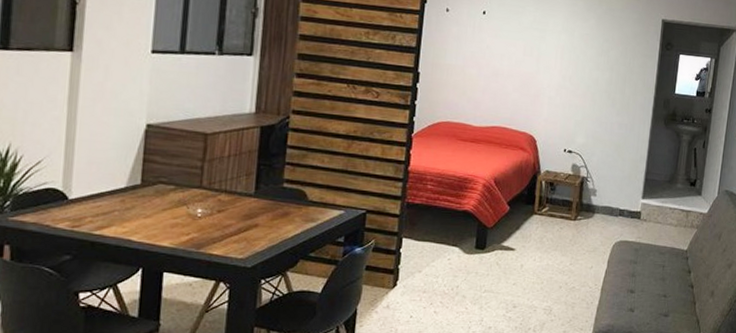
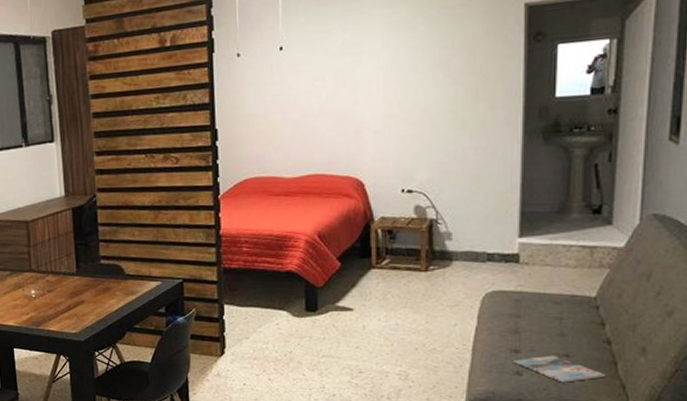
magazine: none [628,295,689,318] -> present [512,355,607,383]

